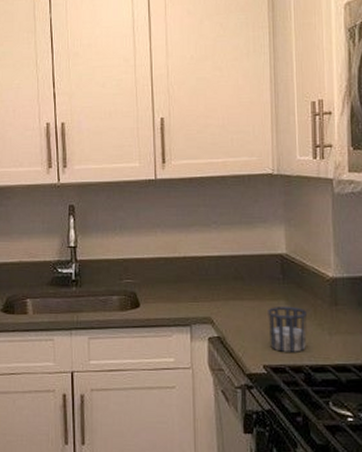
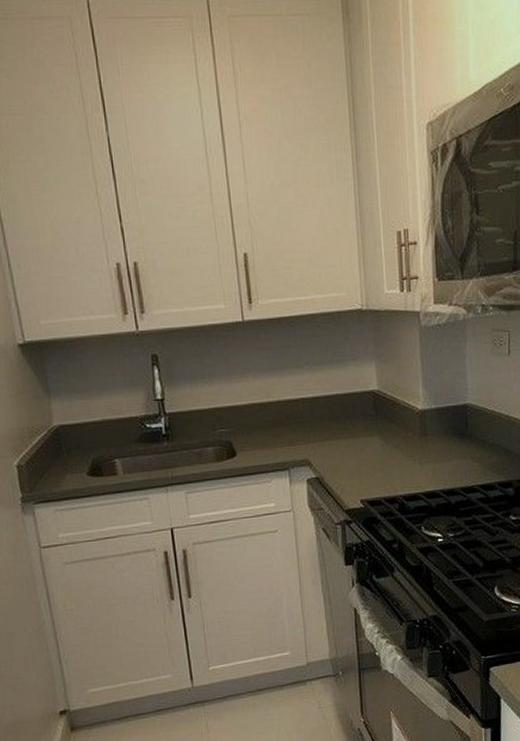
cup: present [268,306,307,352] -> none [362,441,400,486]

